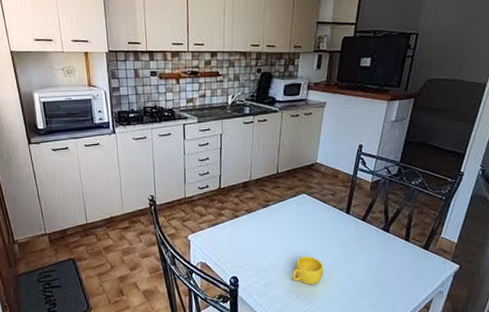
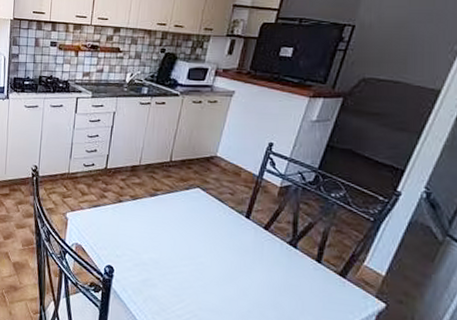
cup: present [292,256,324,285] -> none [174,257,213,293]

